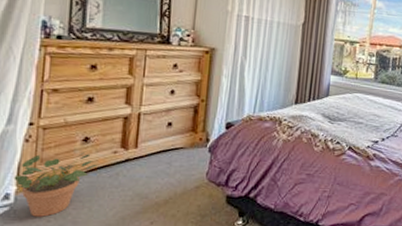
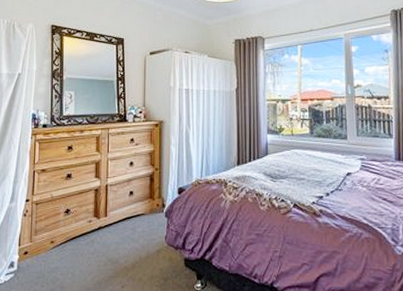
potted plant: present [13,151,98,217] -> none [16,221,77,282]

